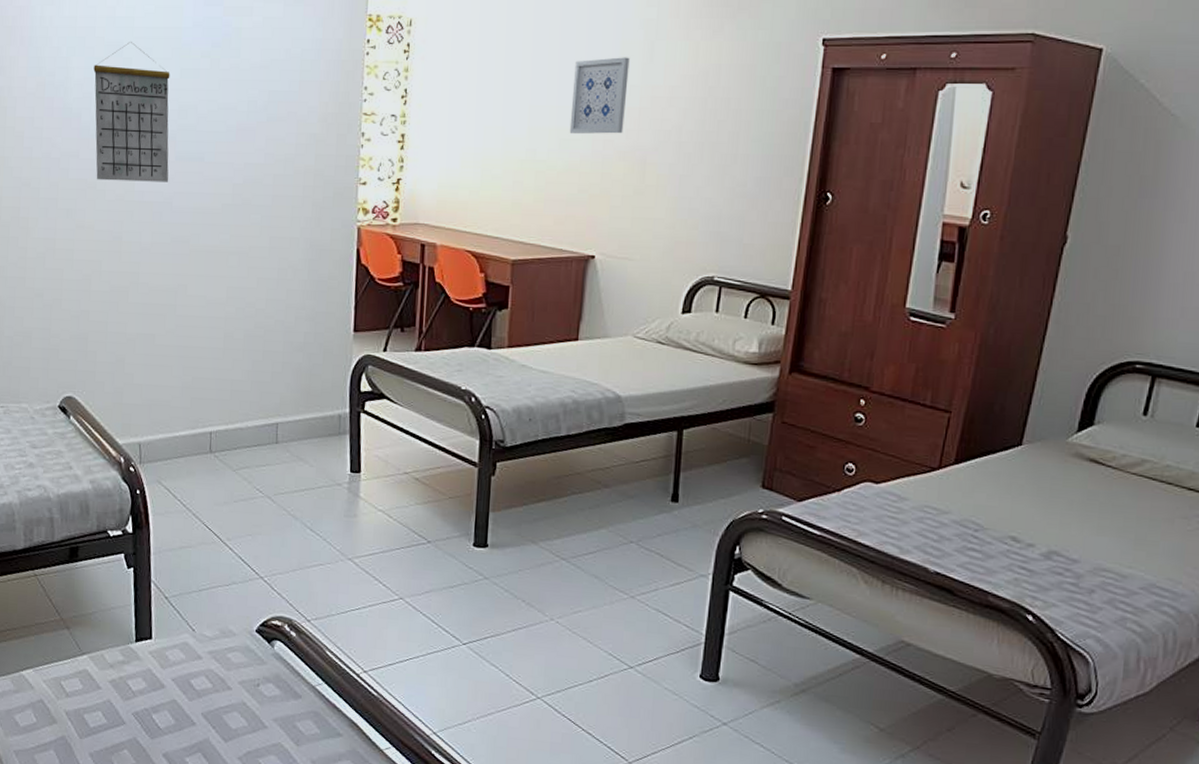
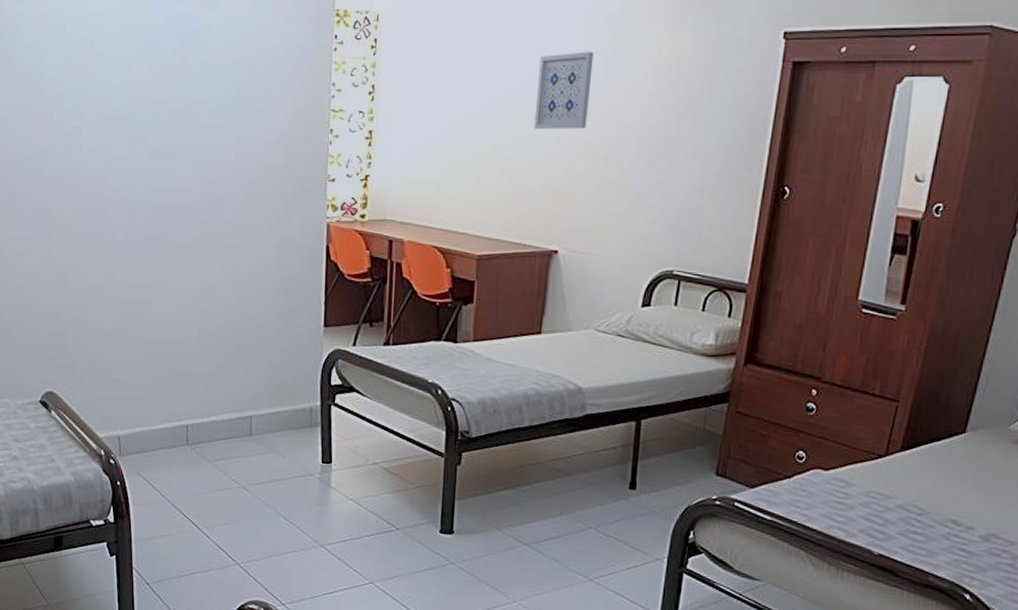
calendar: present [93,42,170,182] -> none [65,39,142,180]

